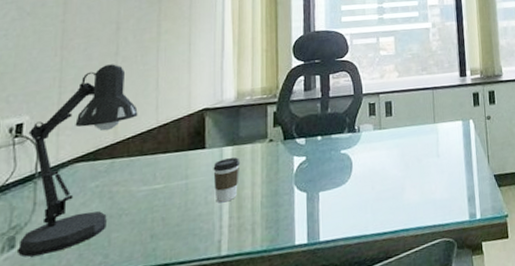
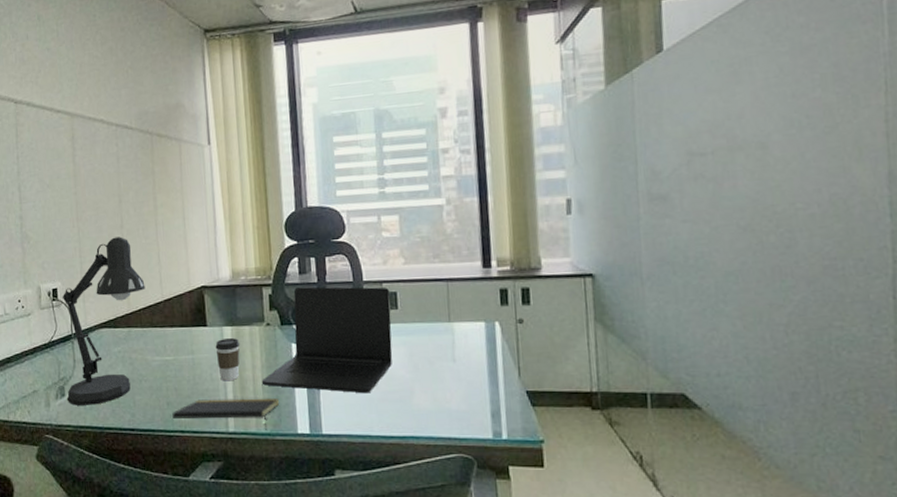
notepad: none [156,213,278,252] -> present [172,398,280,430]
laptop: none [260,98,387,202] -> present [261,286,393,394]

